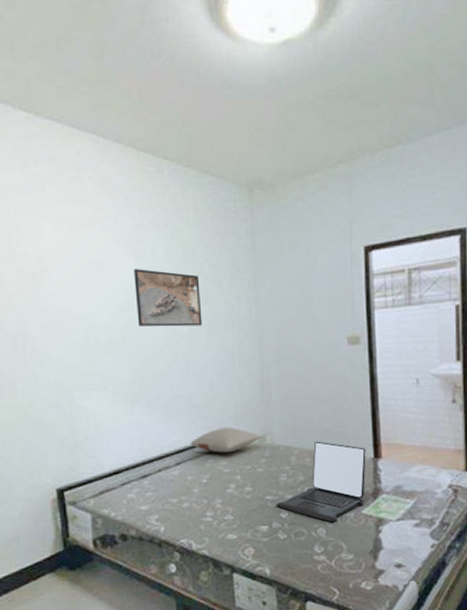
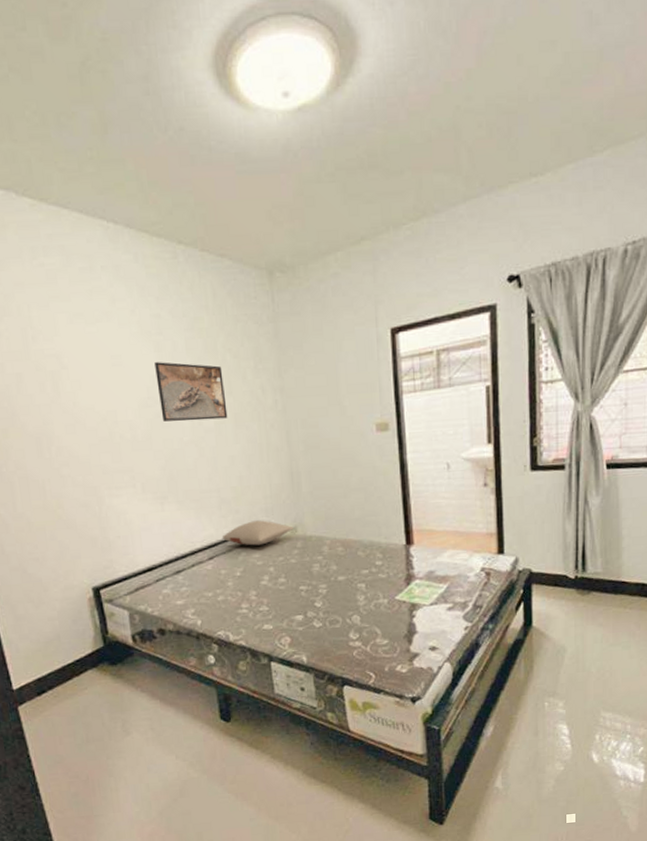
laptop: present [276,441,366,523] -> none [310,530,398,610]

